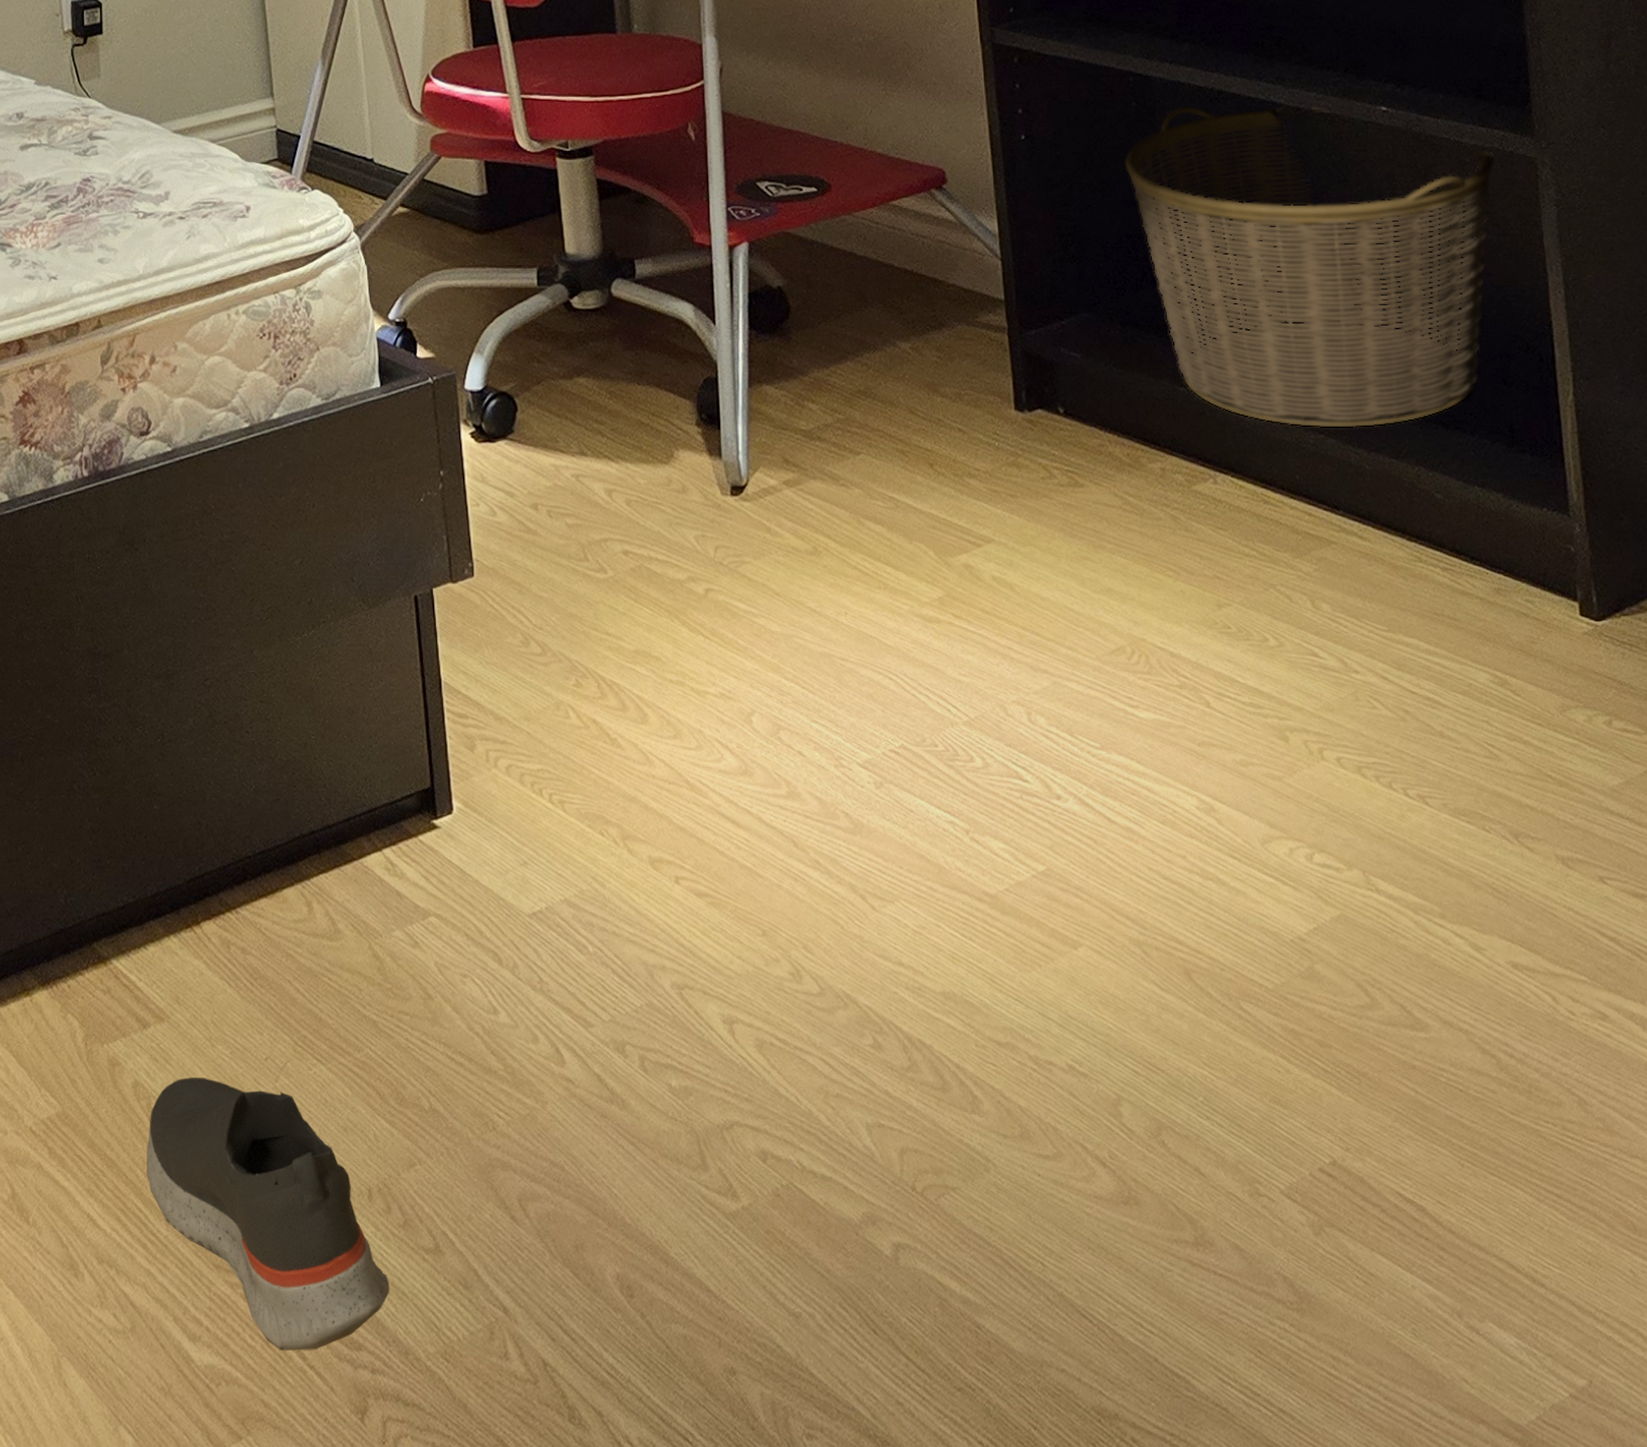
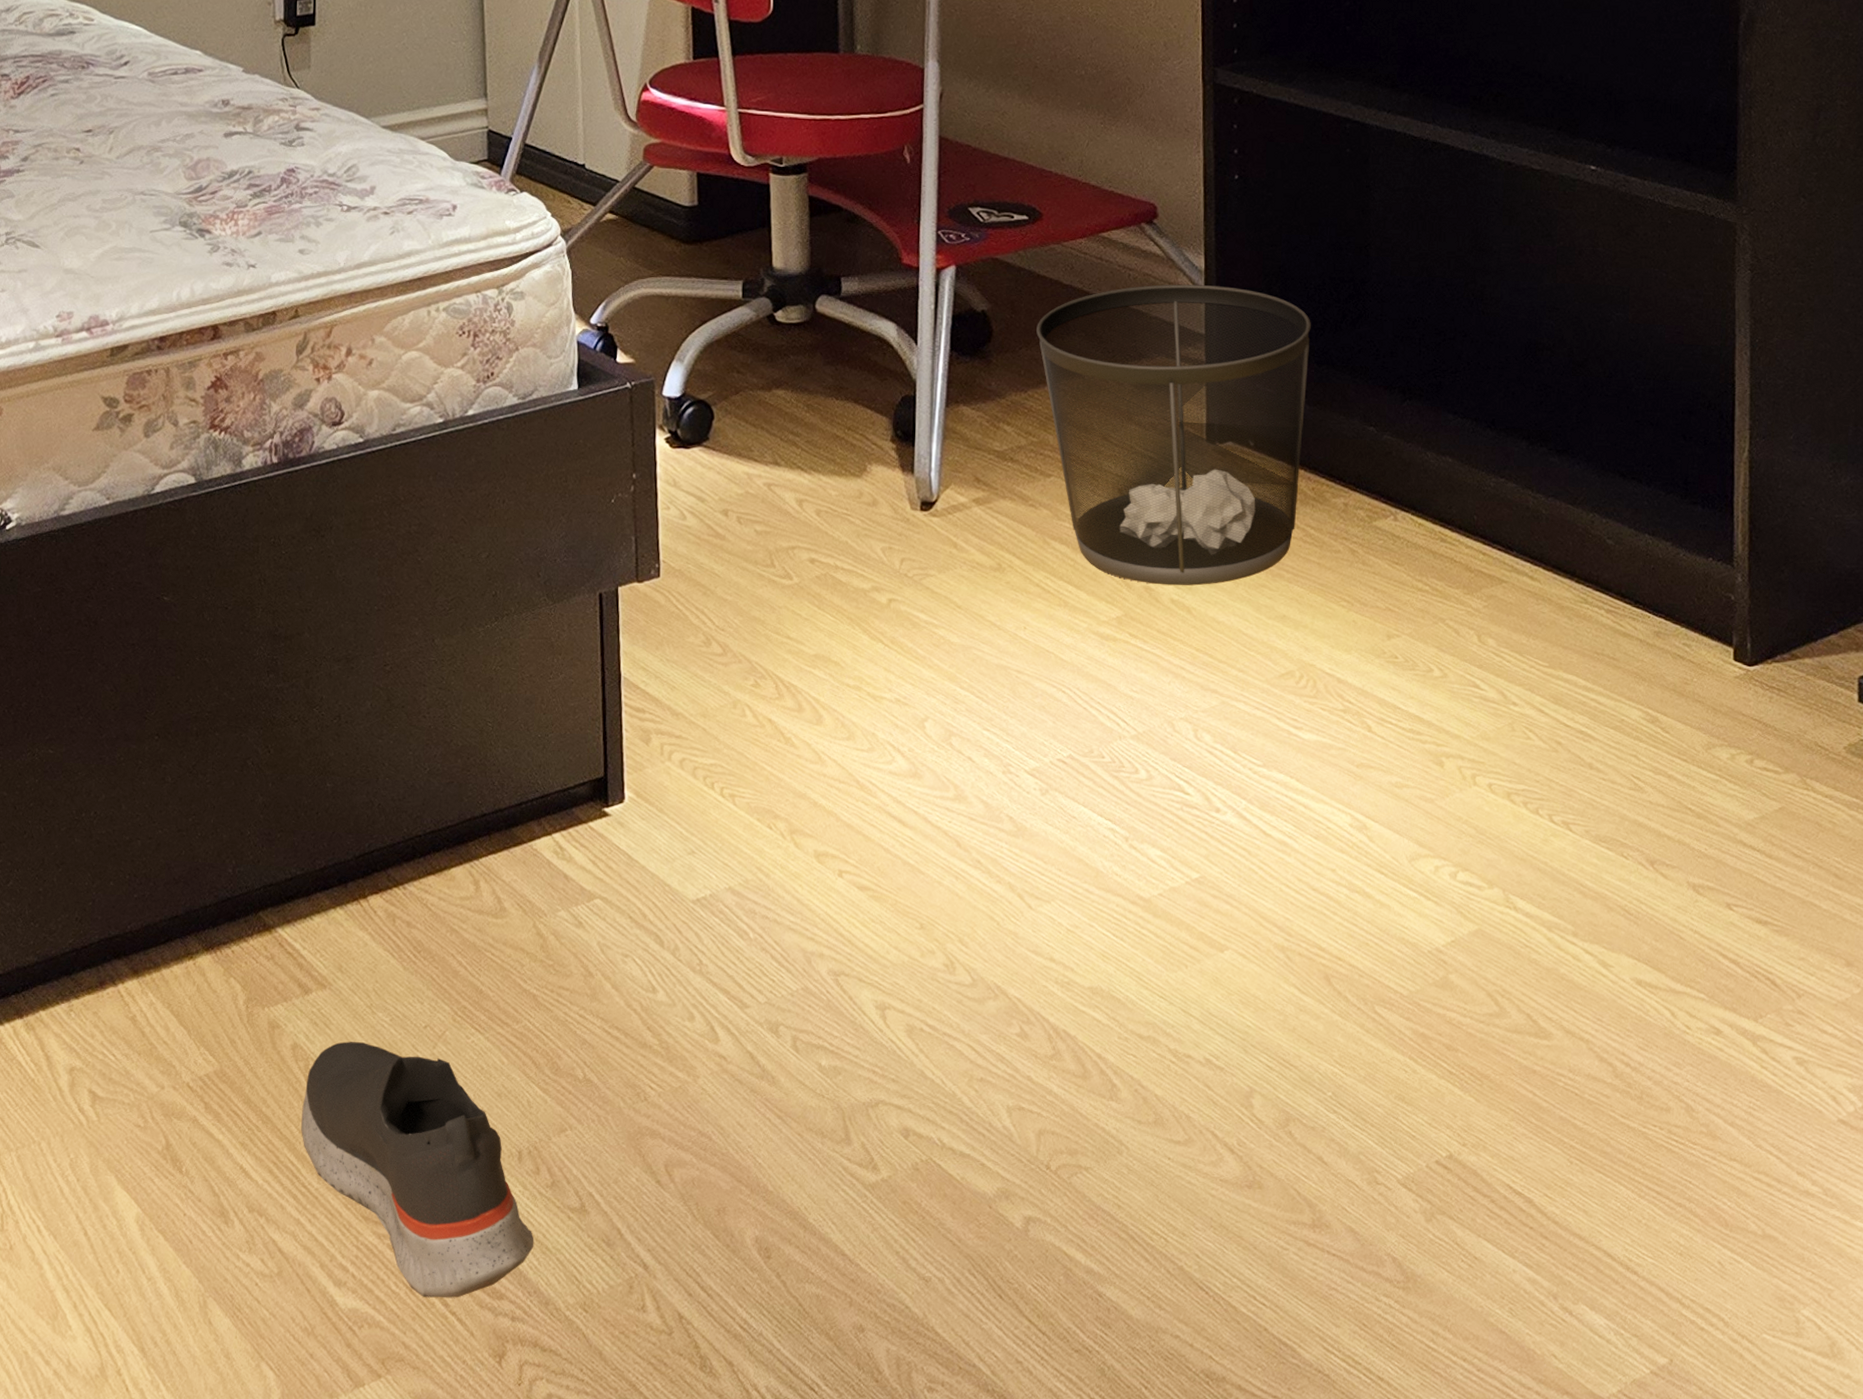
waste bin: none [834,249,1113,562] -> present [1036,284,1311,586]
basket: present [1124,105,1495,428] -> none [1334,154,1696,474]

